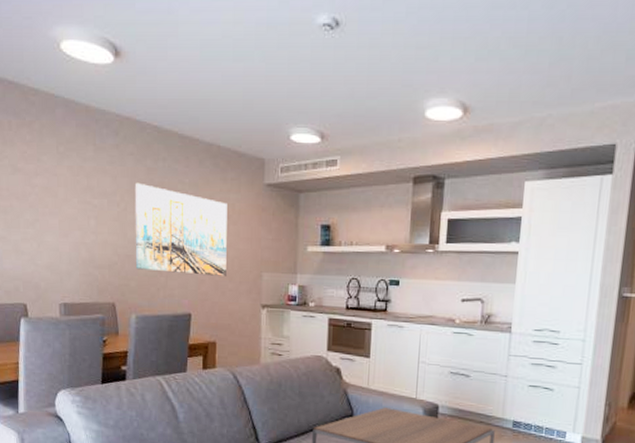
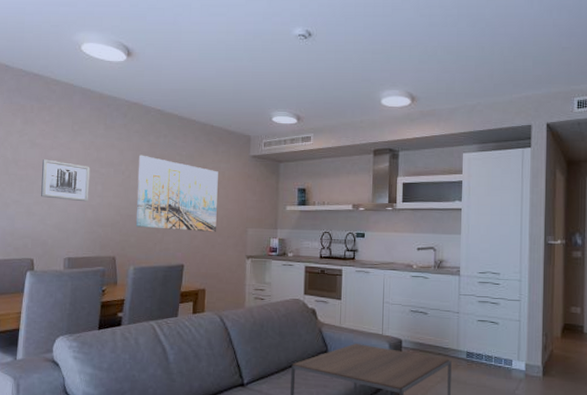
wall art: none [27,188,82,239] -> present [41,159,90,202]

